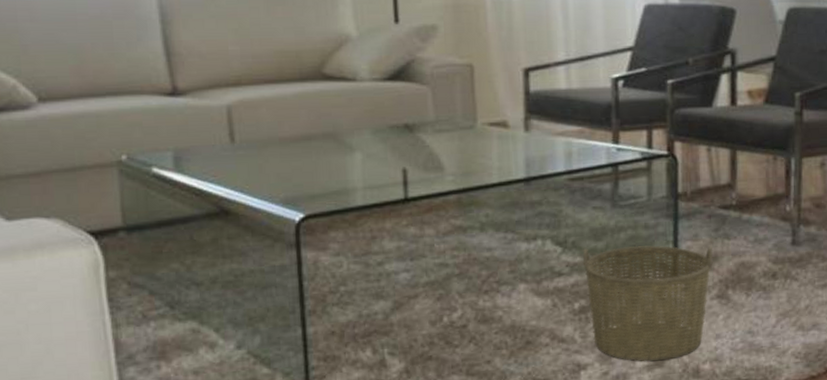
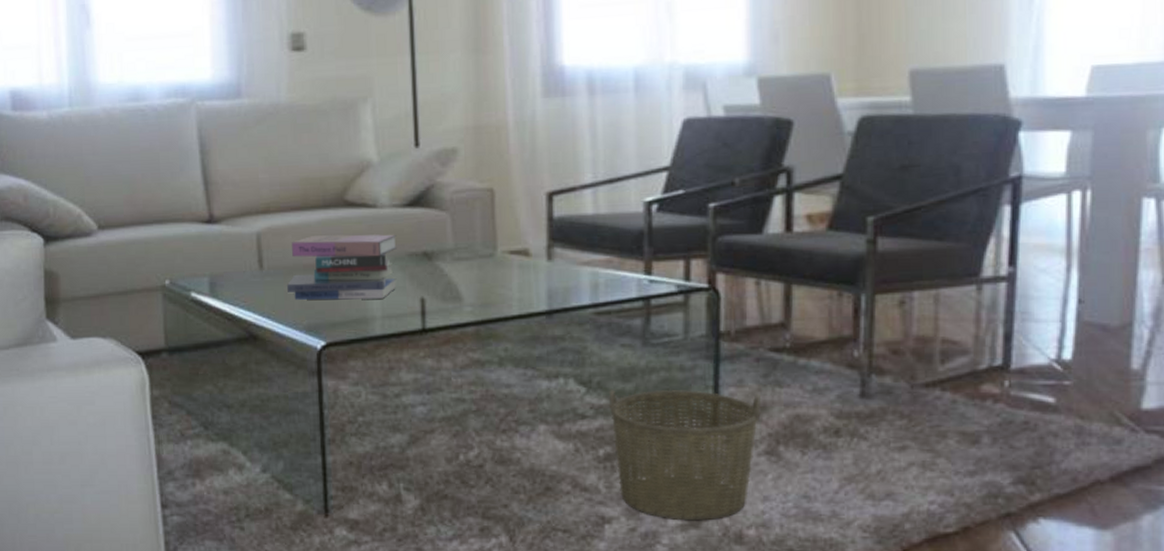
books: none [262,107,378,173] -> present [287,234,397,300]

